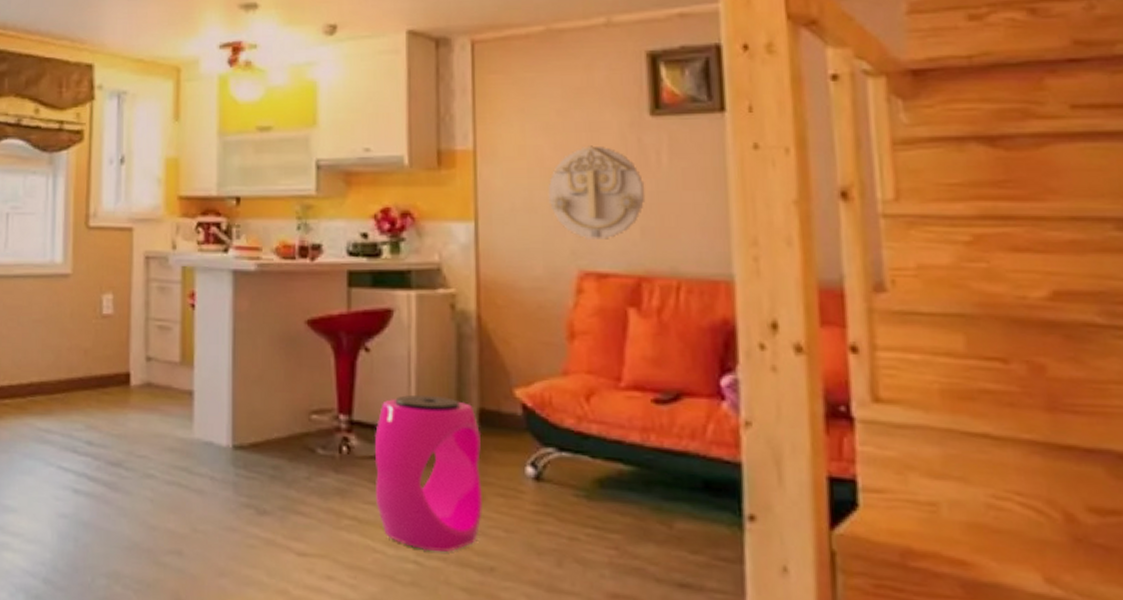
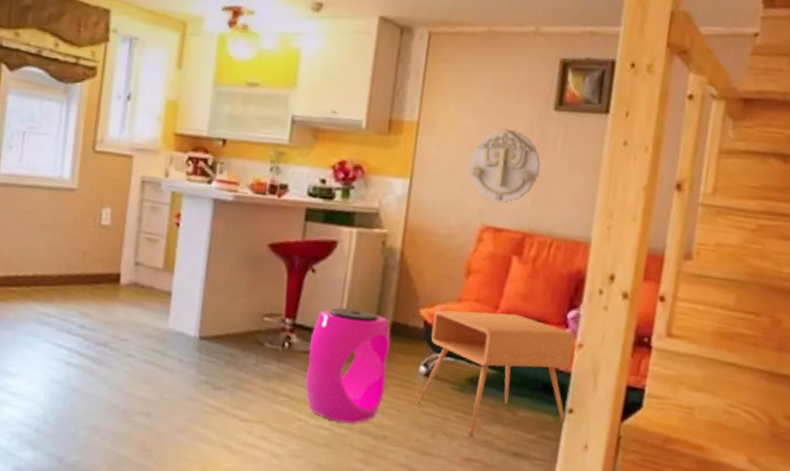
side table: none [529,386,747,563] -> present [417,310,574,437]

